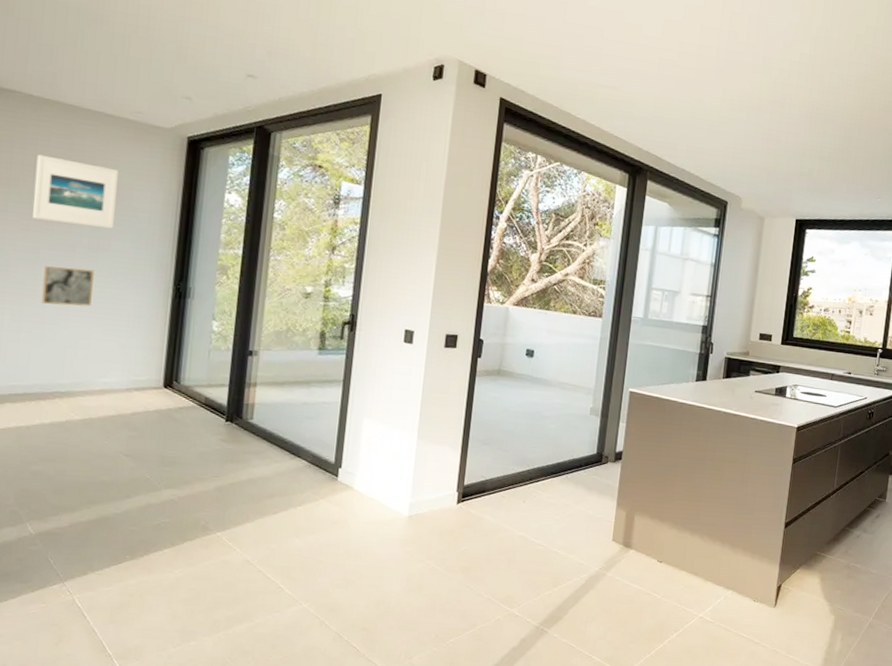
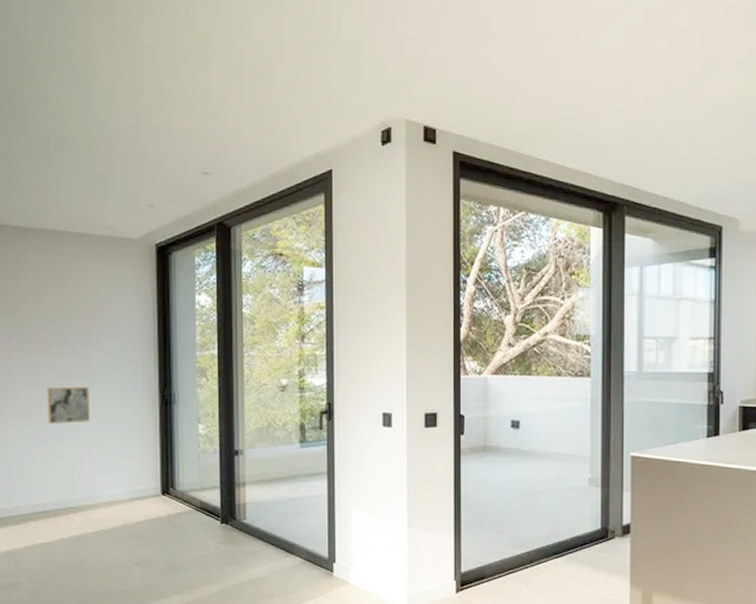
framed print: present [33,154,118,229] -> none [29,282,101,345]

